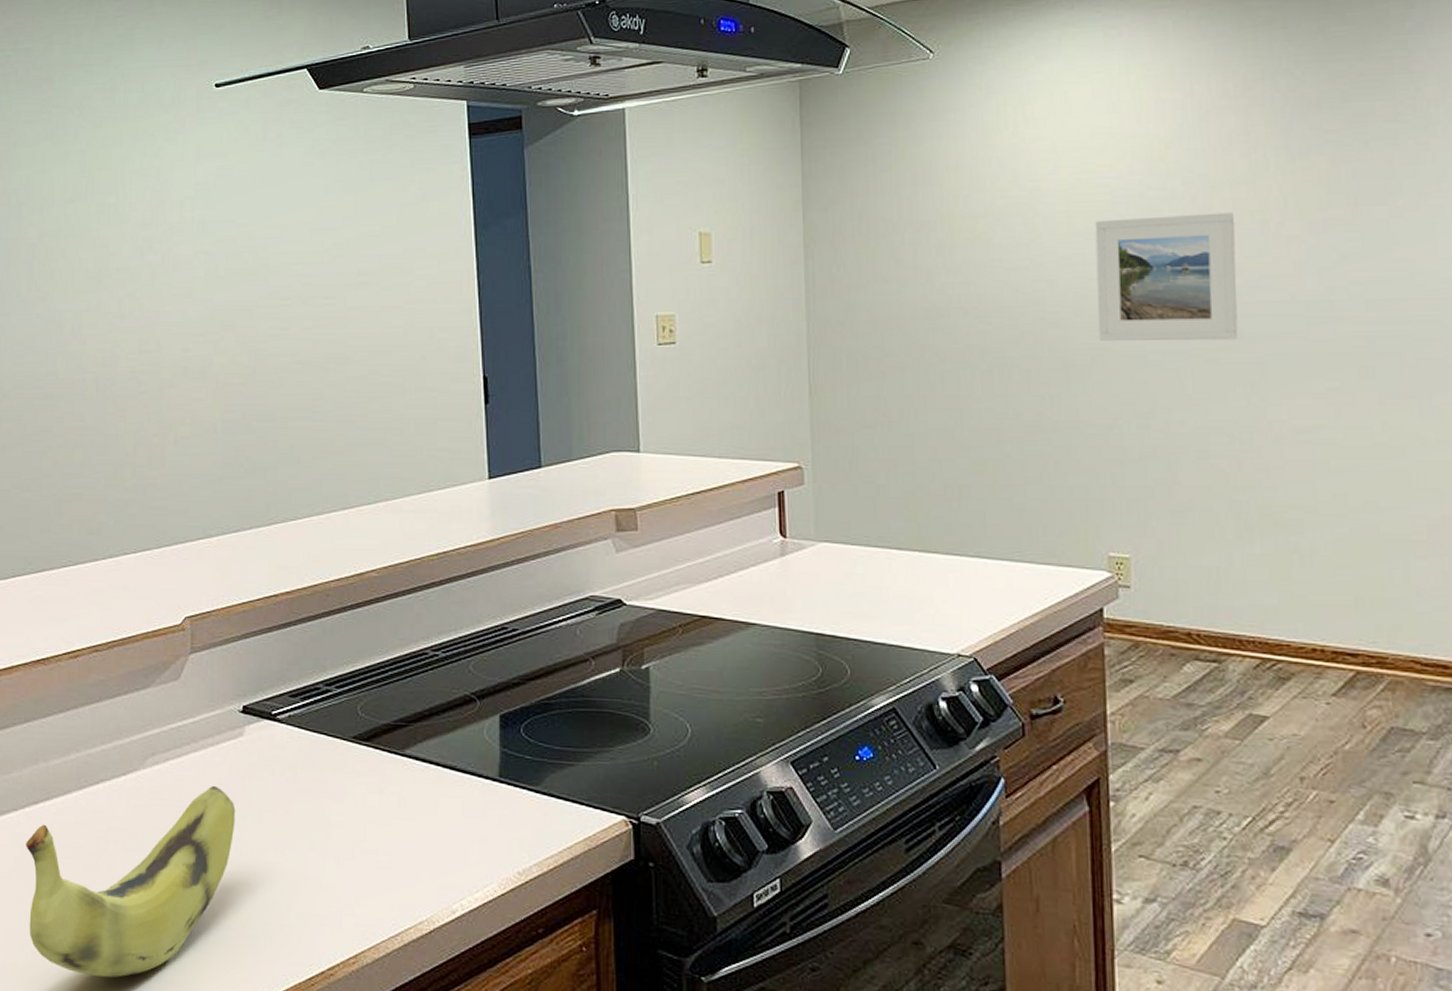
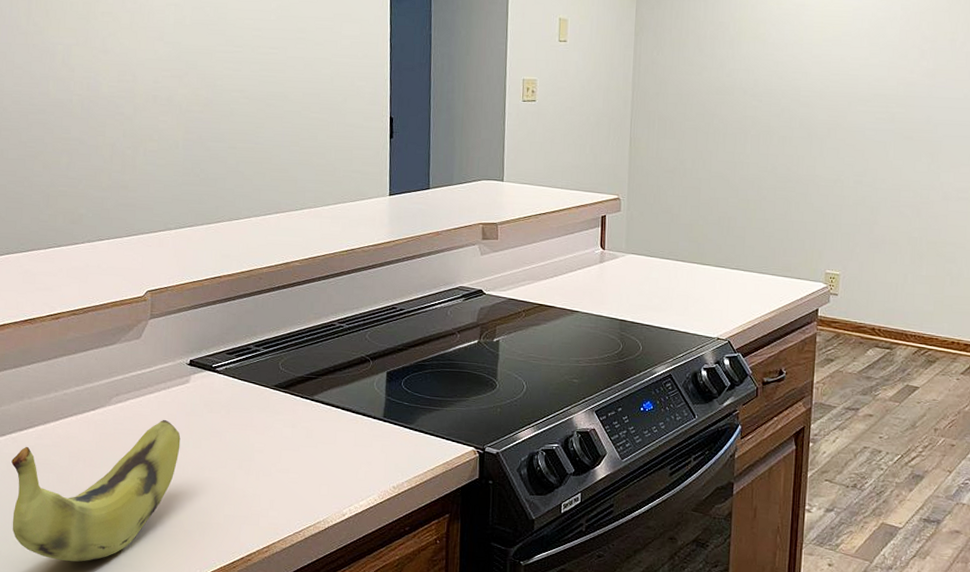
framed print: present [1094,212,1239,342] -> none [834,31,934,124]

